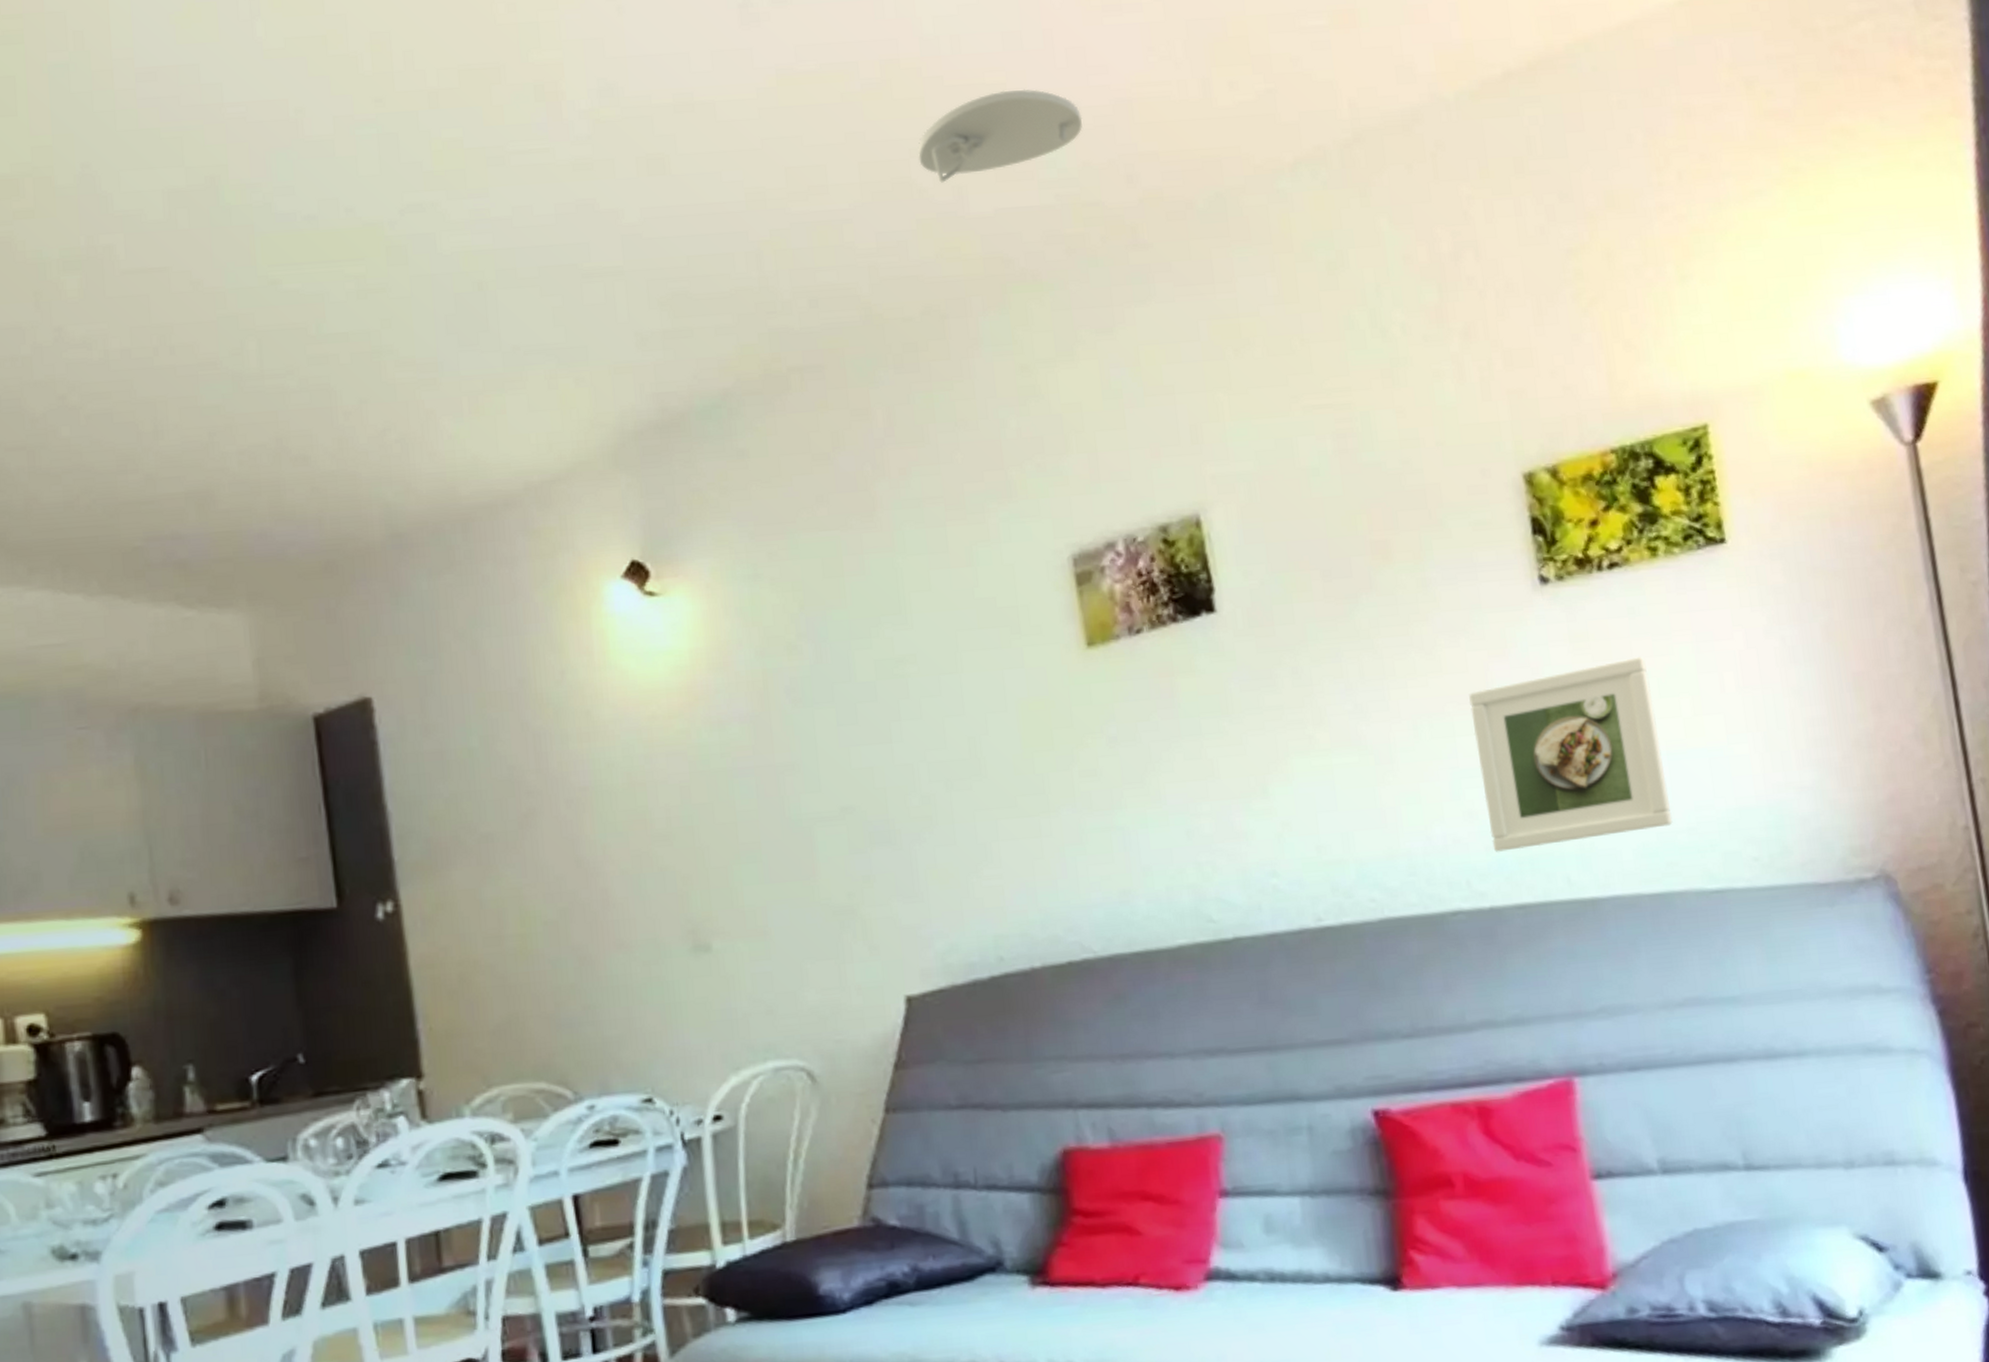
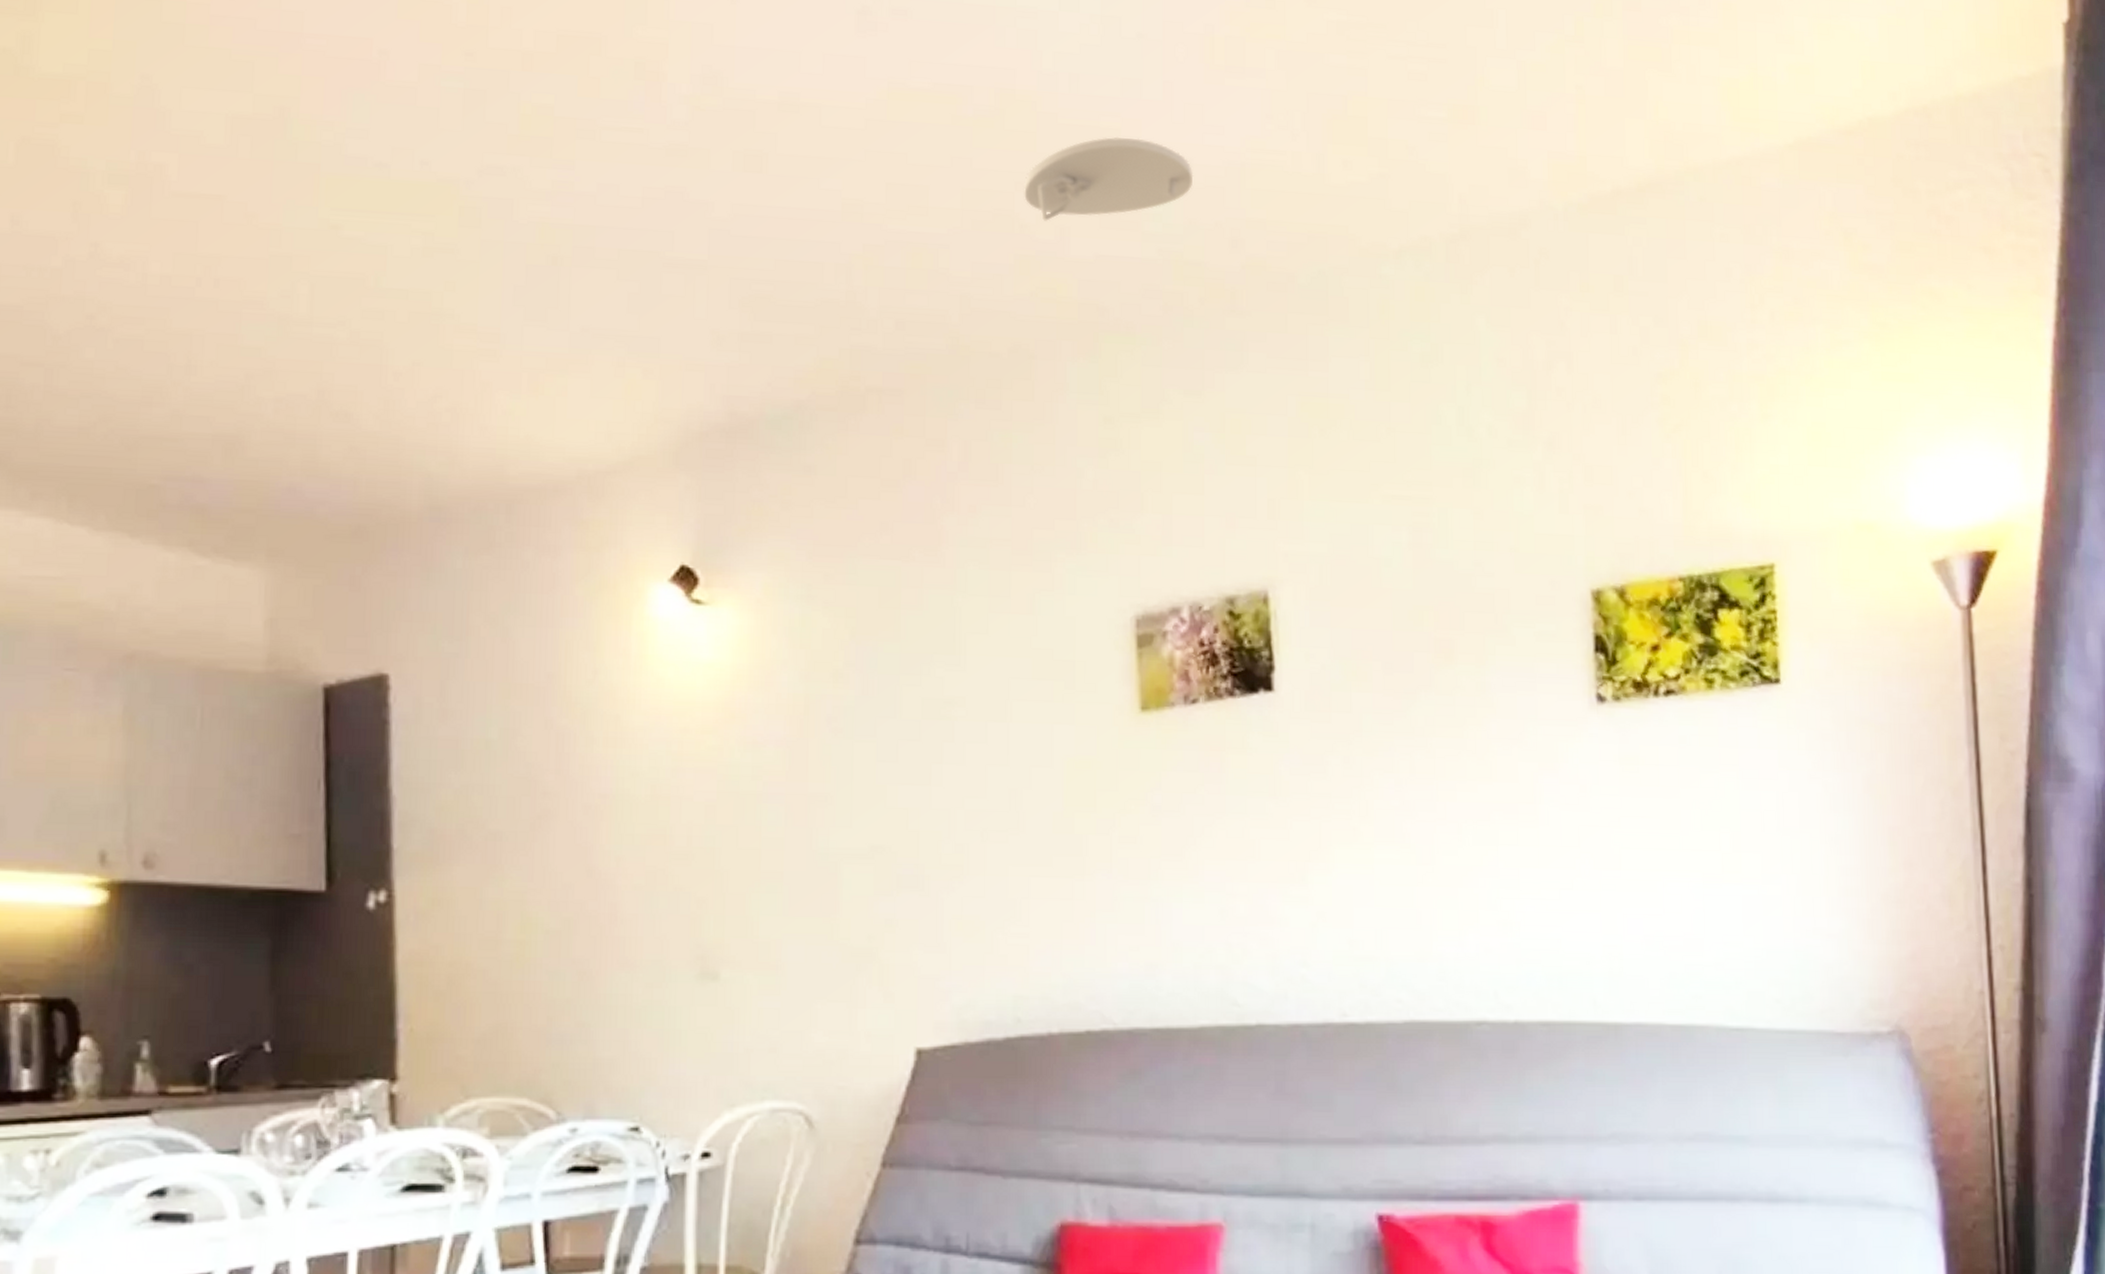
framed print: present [1469,657,1673,852] -> none [1516,787,1701,966]

